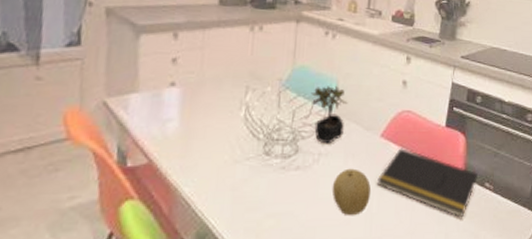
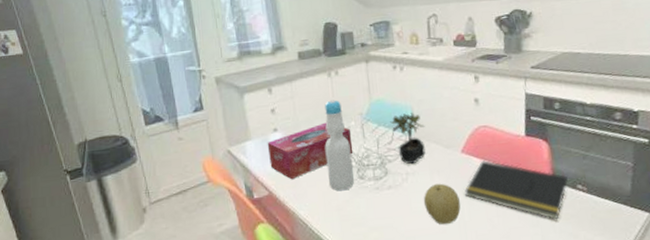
tissue box: none [157,83,266,148] -> present [267,122,354,180]
bottle: none [227,58,261,167] -> present [325,100,354,191]

